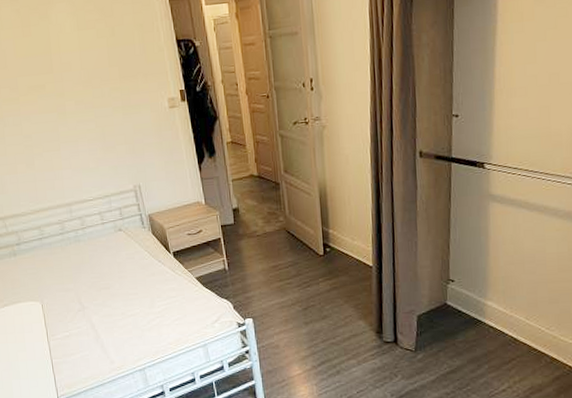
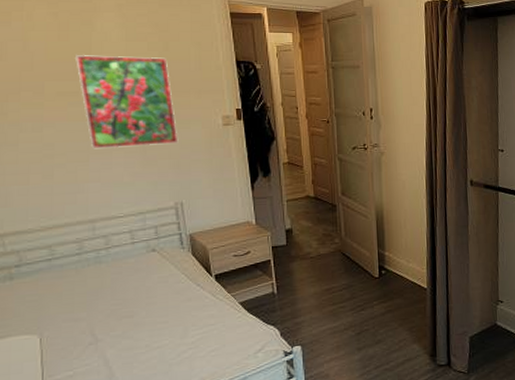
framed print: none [38,43,132,139] -> present [76,55,179,149]

